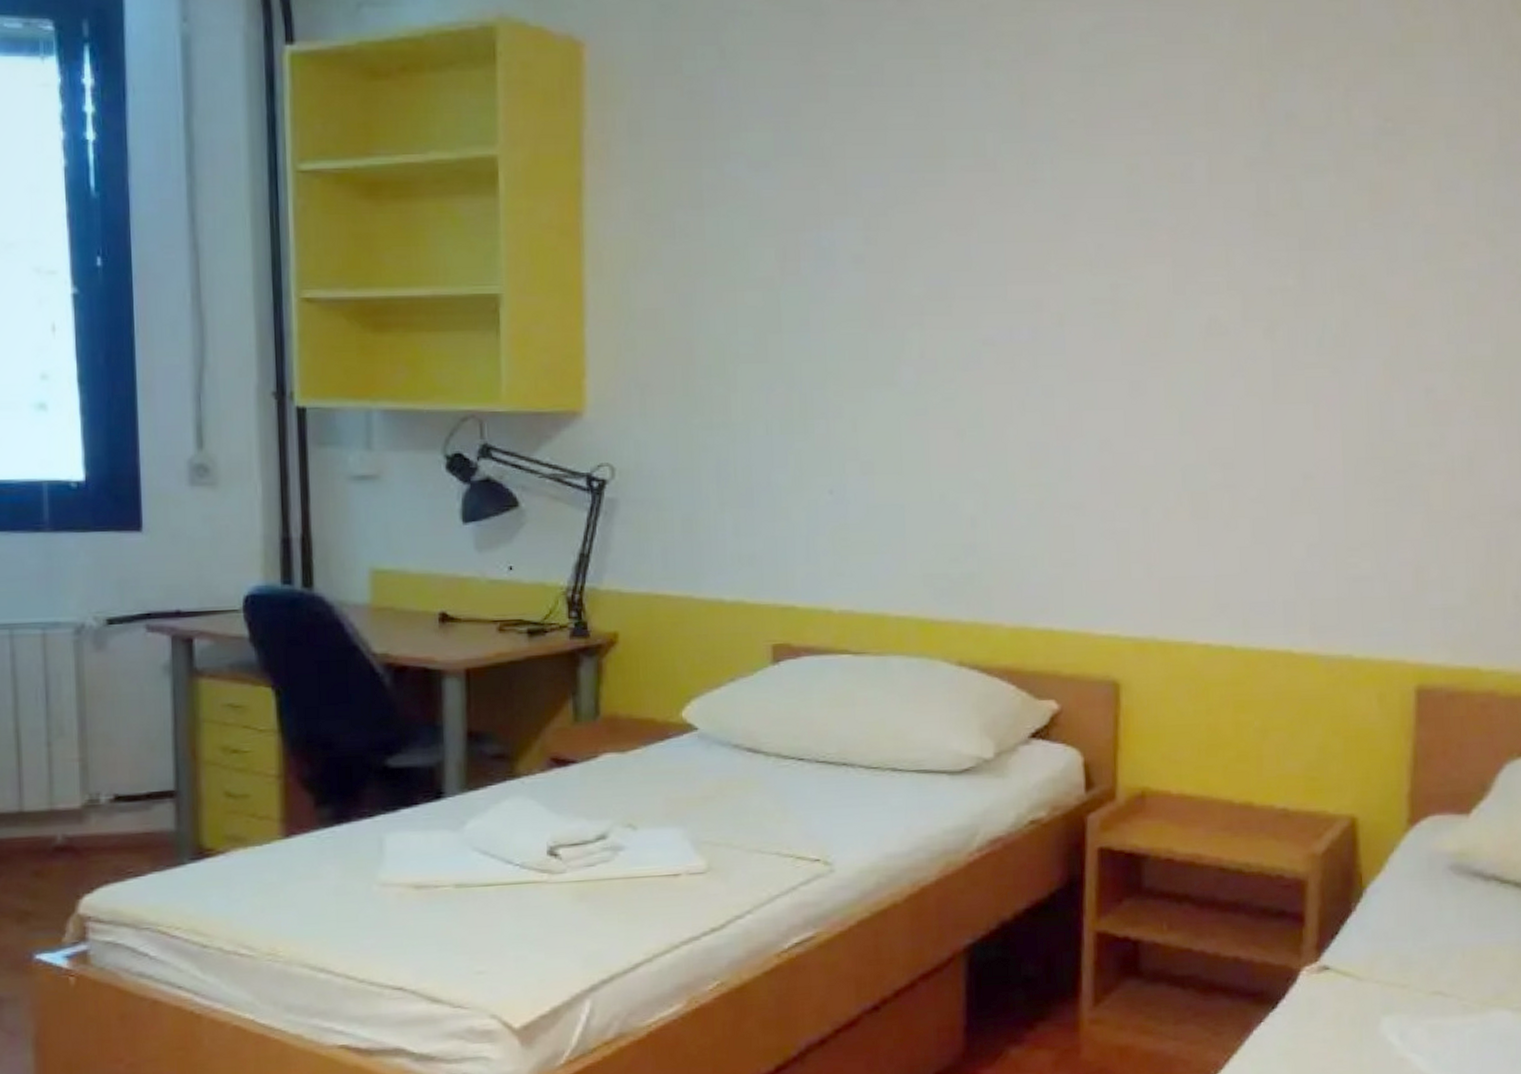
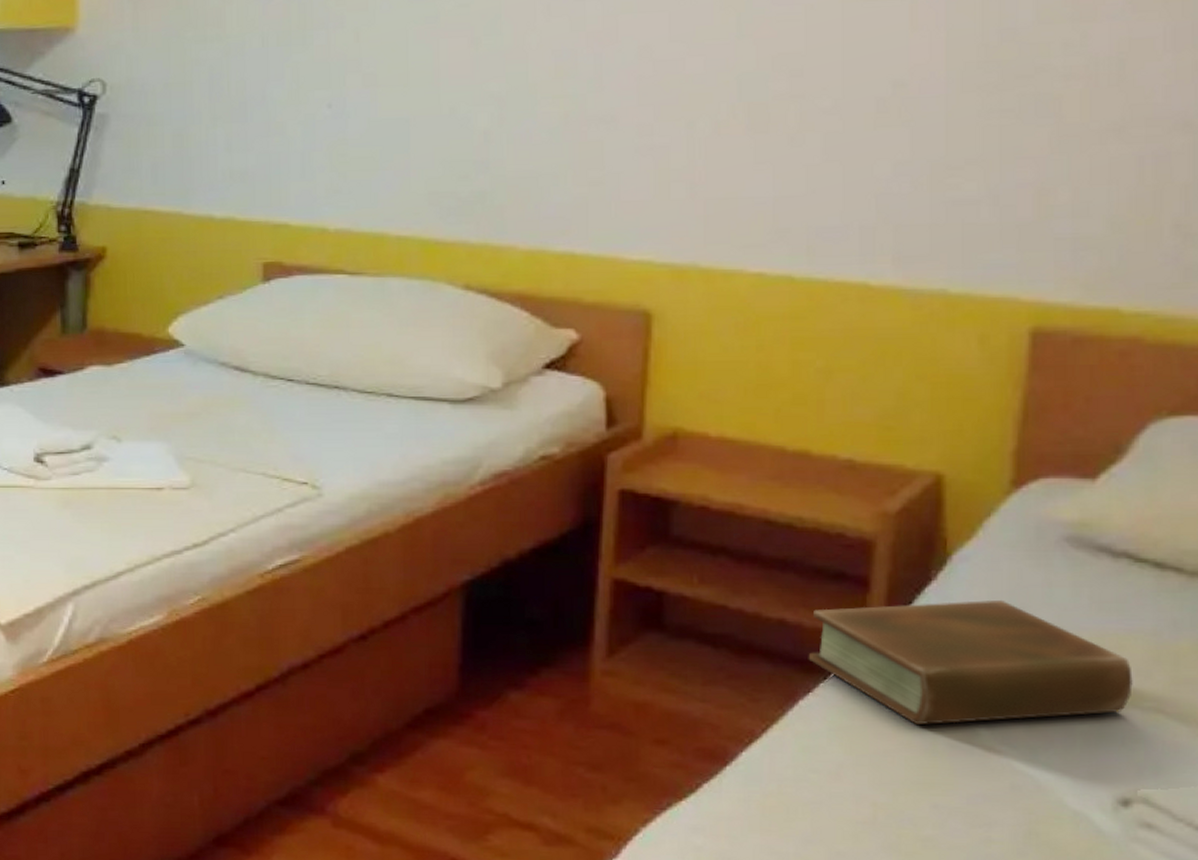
book: none [1259,924,1505,1043] -> present [808,599,1133,726]

